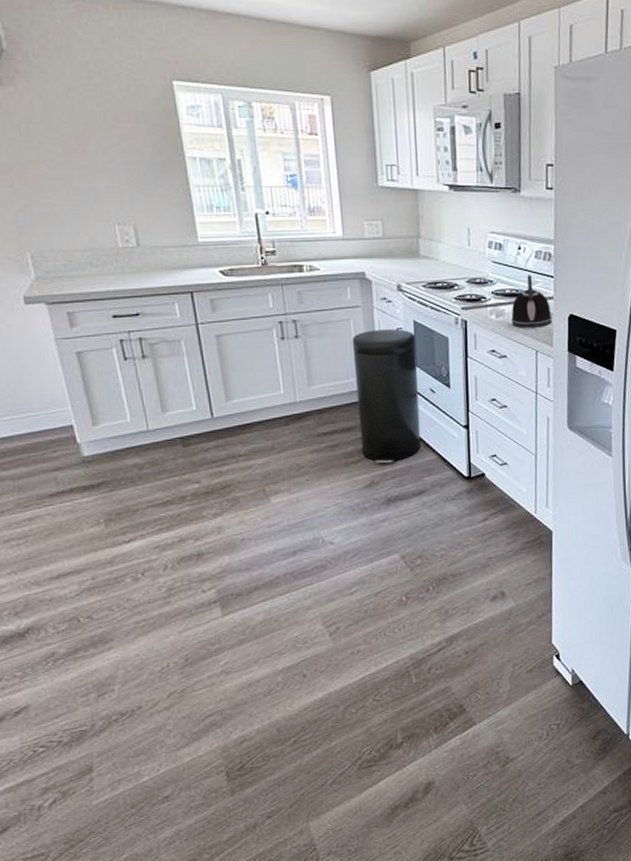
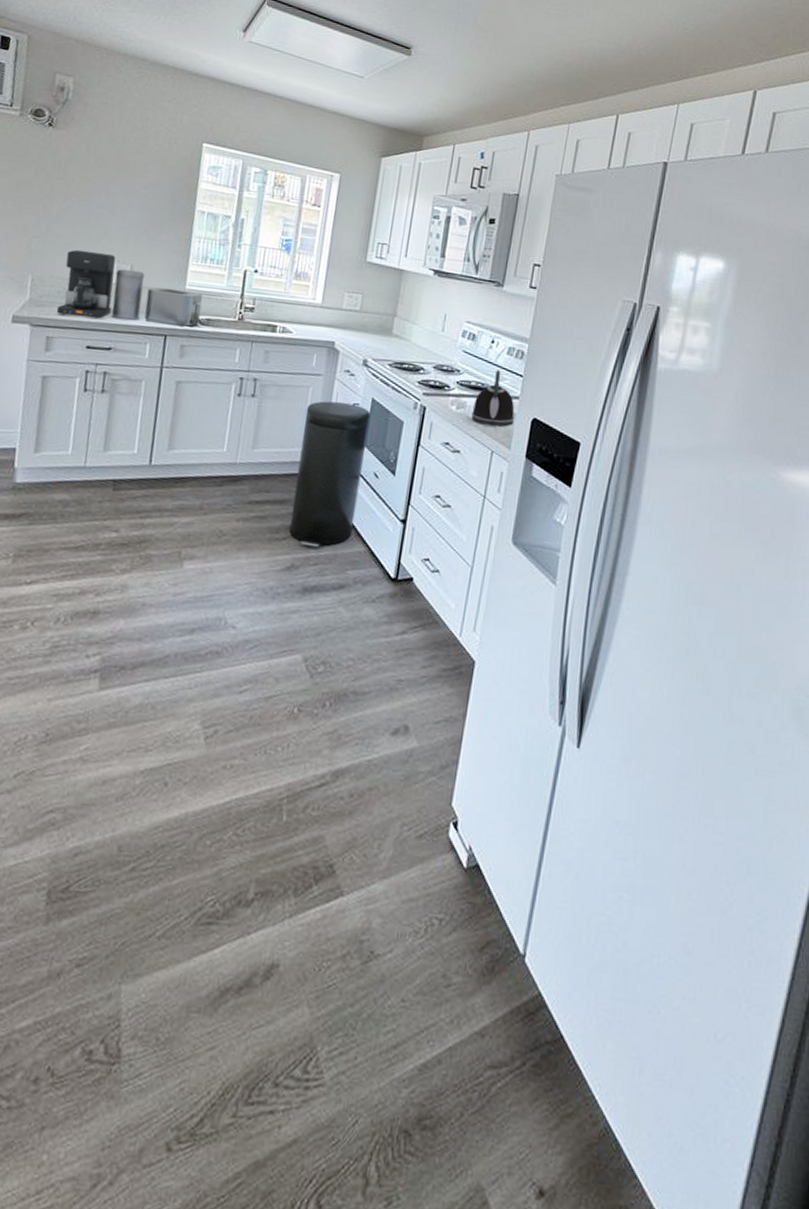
coffee maker: none [60,217,128,288] -> present [56,249,116,319]
canister: none [120,231,160,284] -> present [112,269,145,321]
toaster: none [158,243,222,282] -> present [144,287,203,328]

